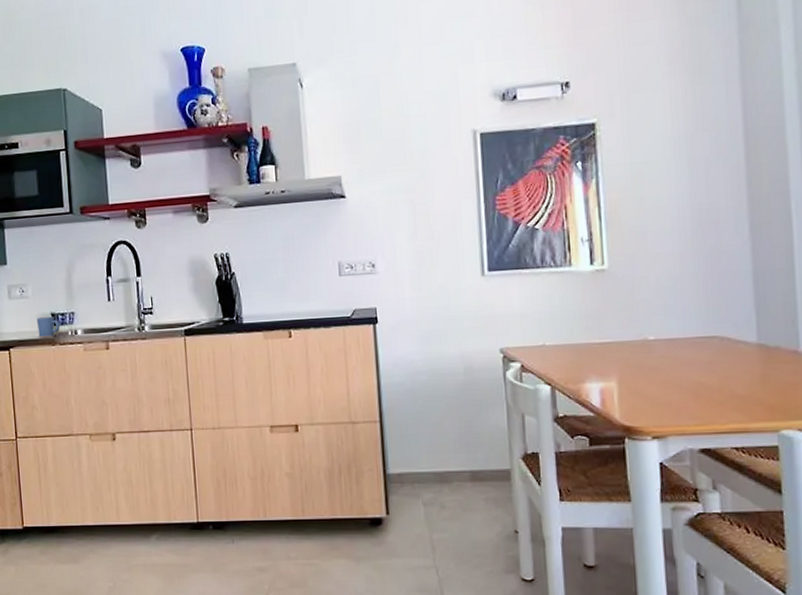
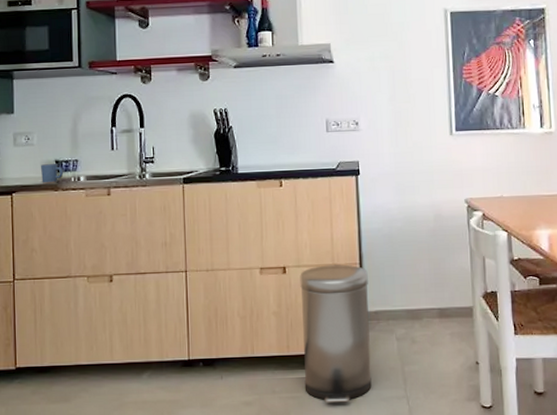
pedal bin: none [314,422,396,572] -> present [300,264,372,404]

